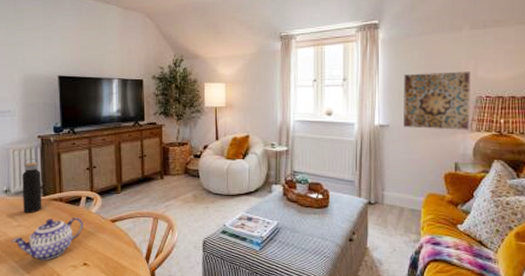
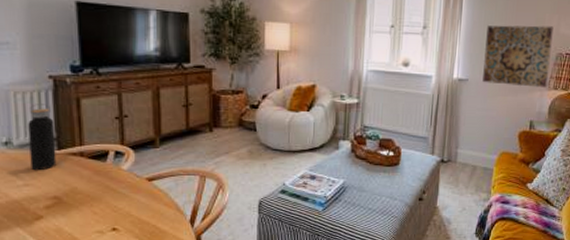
teapot: present [11,218,84,261] -> none [15,176,112,226]

